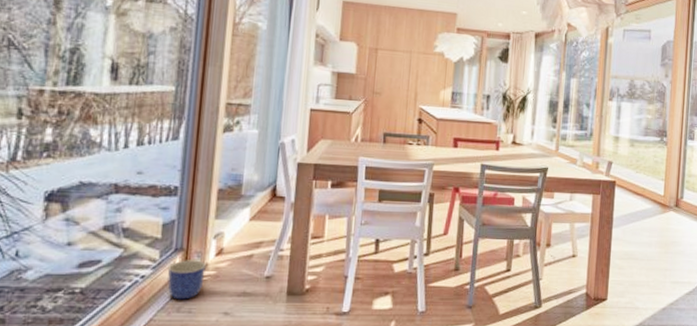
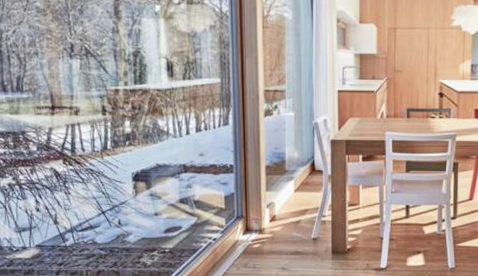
planter: present [167,260,206,300] -> none [234,225,263,258]

